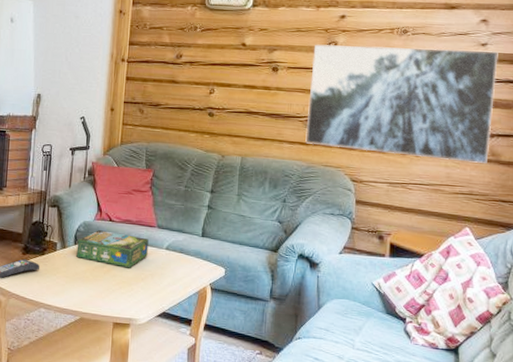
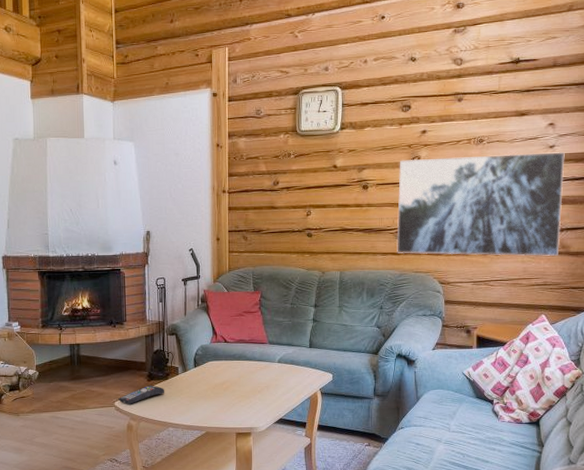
board game: present [76,230,149,268] -> none [197,351,262,383]

